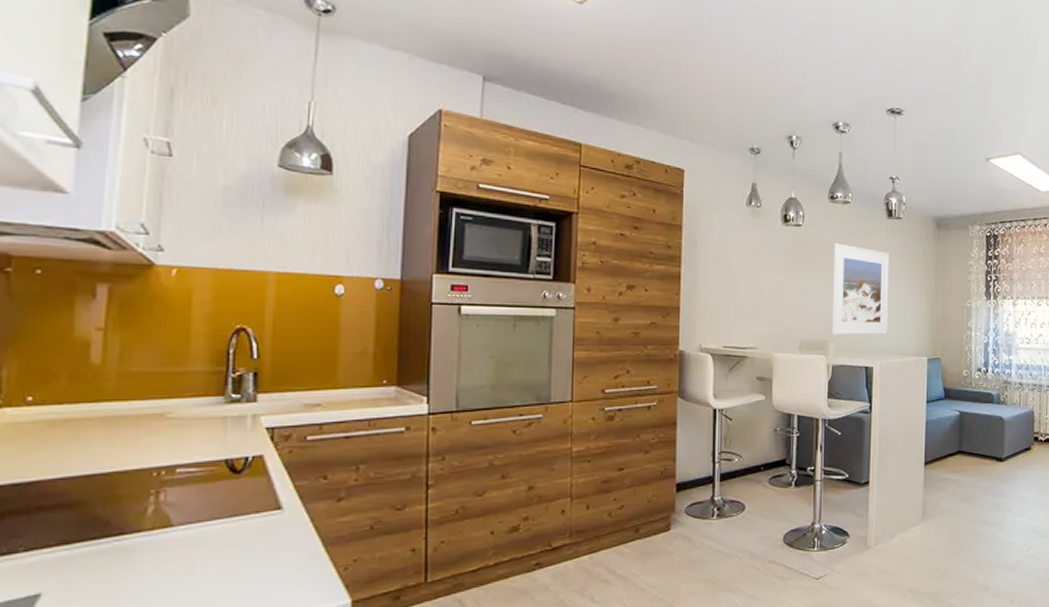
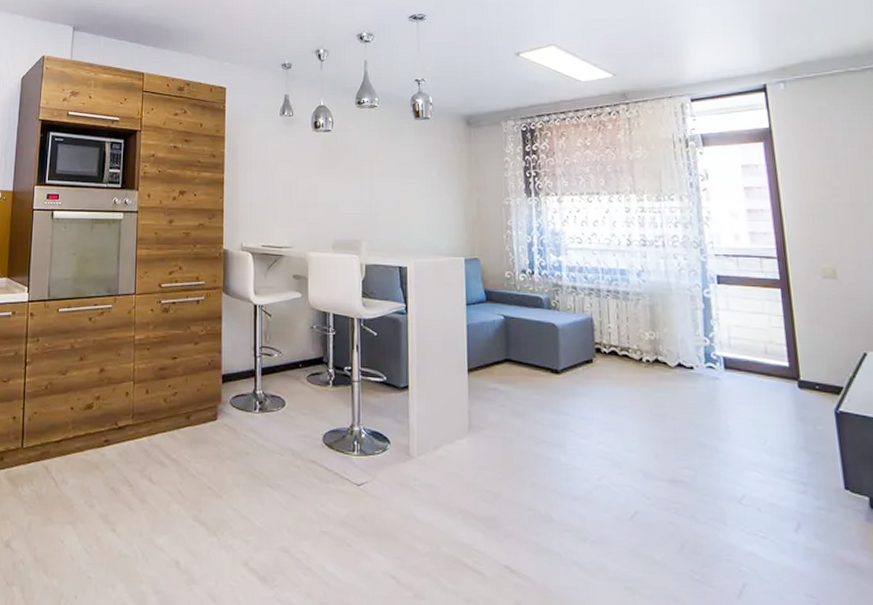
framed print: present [832,243,889,335] -> none [363,145,421,235]

